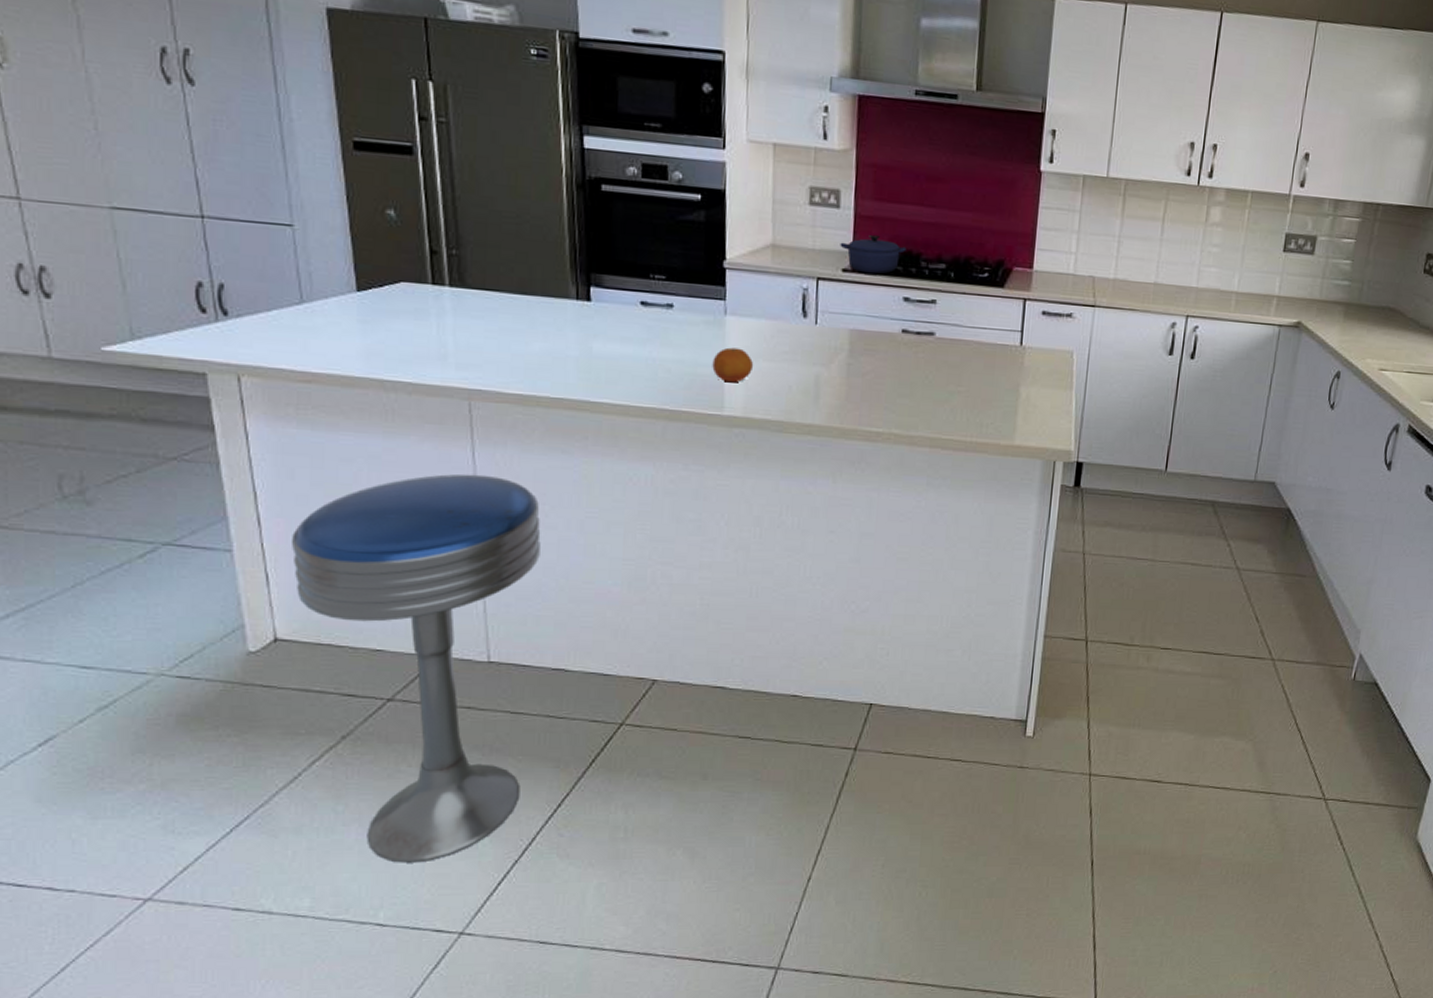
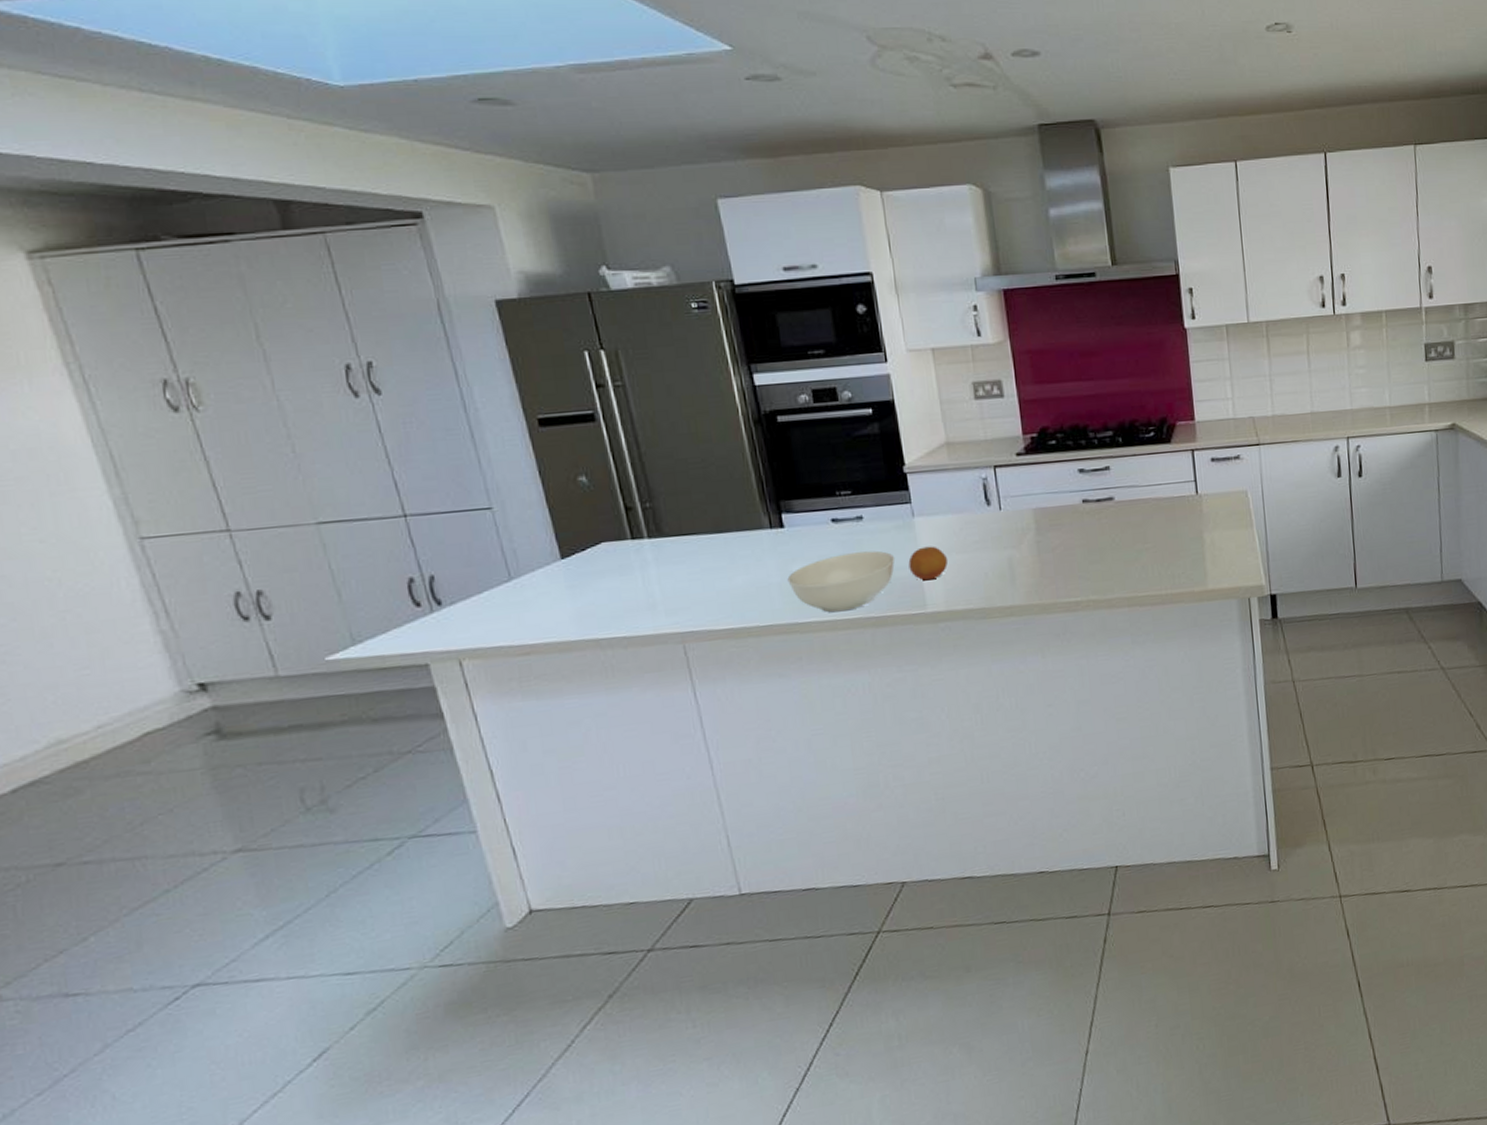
bar stool: present [292,474,541,863] -> none [532,711,791,1113]
bowl: none [586,339,700,399] -> present [787,550,896,613]
cooking pot: present [840,234,907,275] -> none [1010,415,1073,454]

